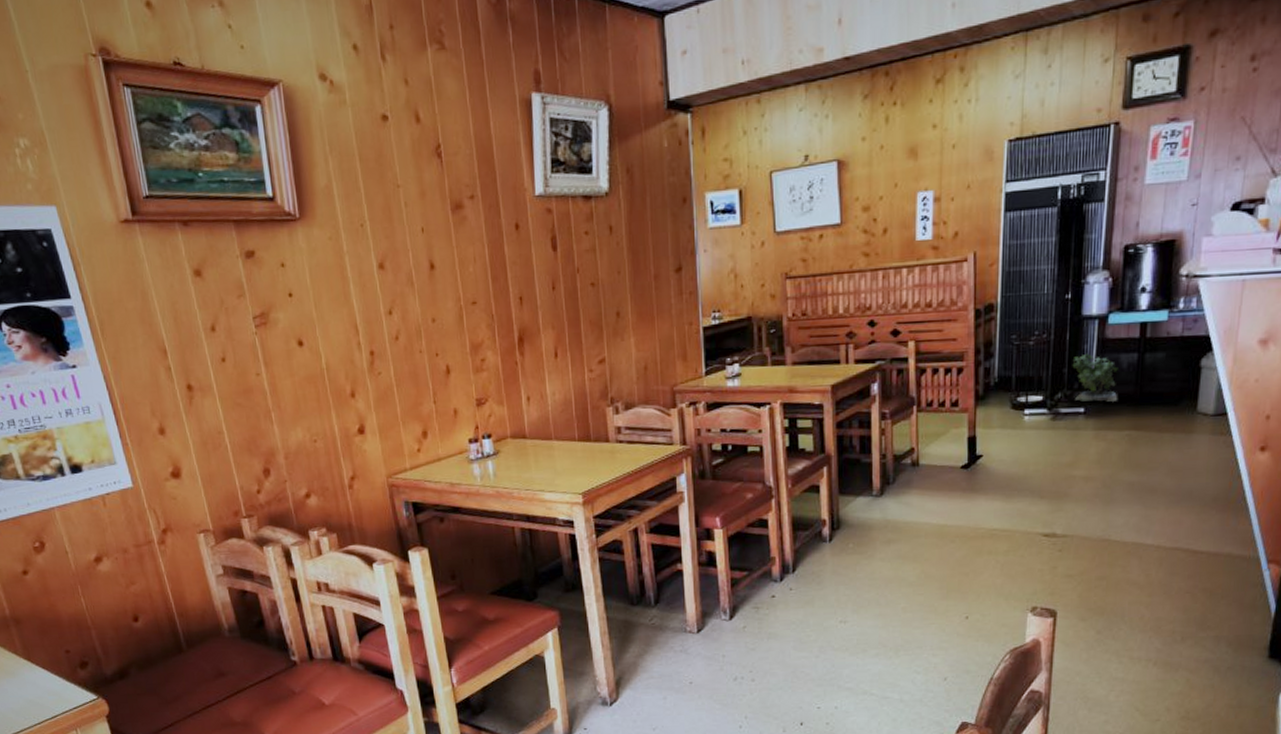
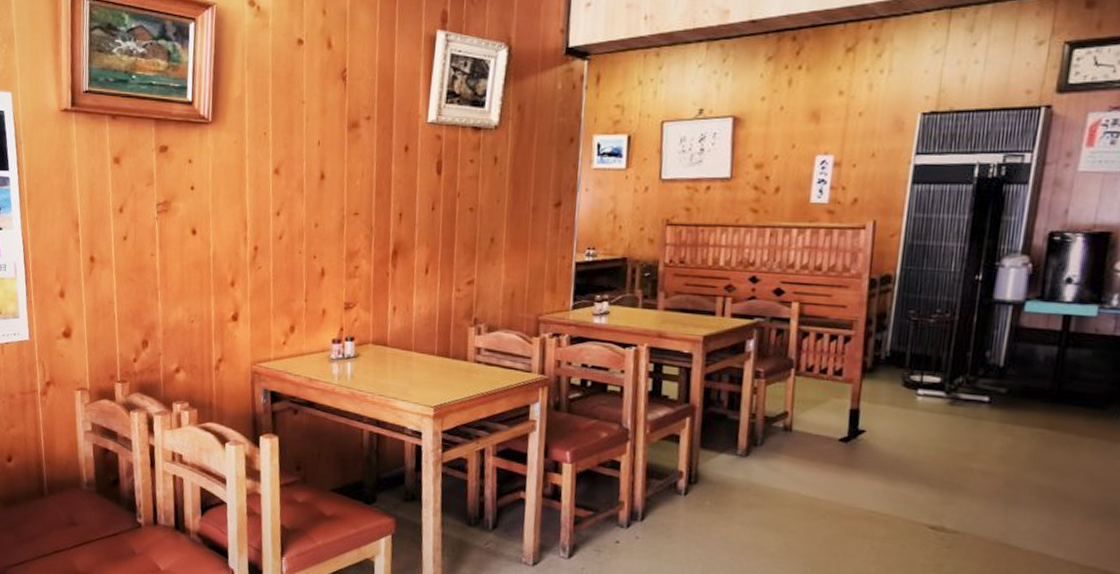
potted plant: present [1072,353,1118,402] -> none [978,339,1033,395]

